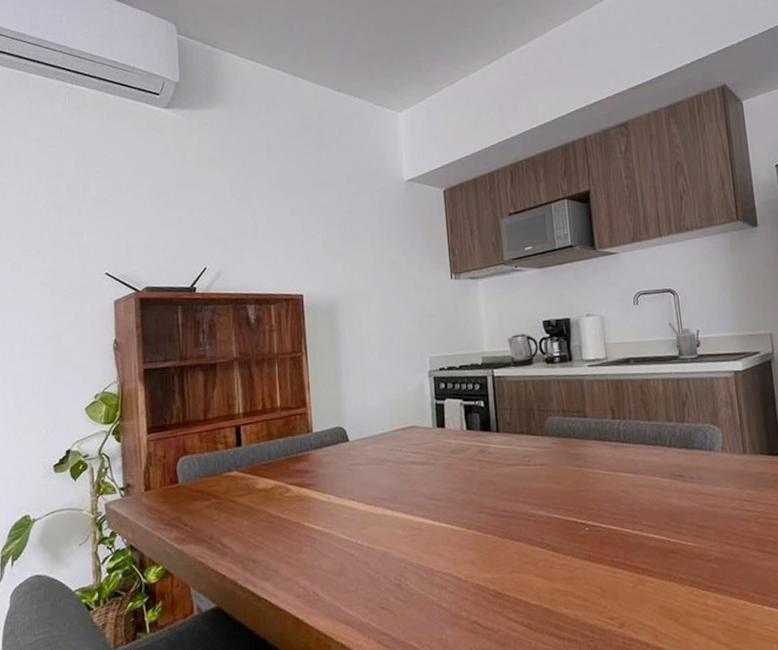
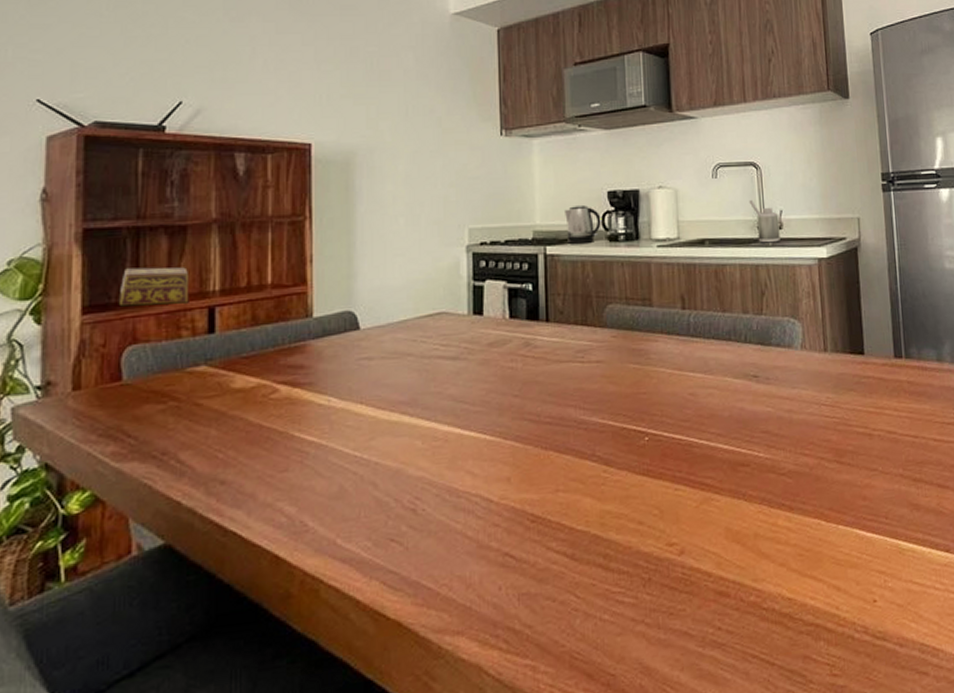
decorative box: none [172,396,222,427] -> present [118,267,190,307]

